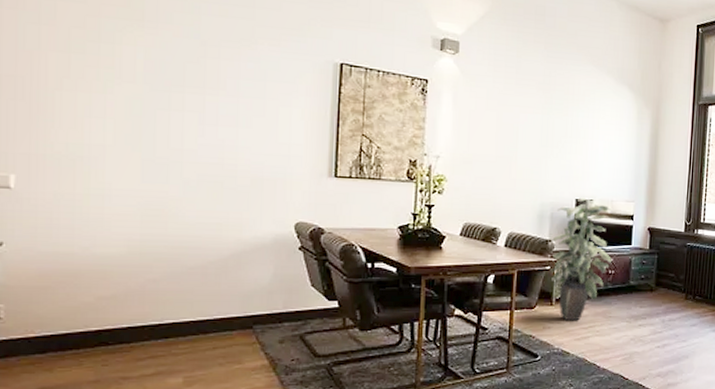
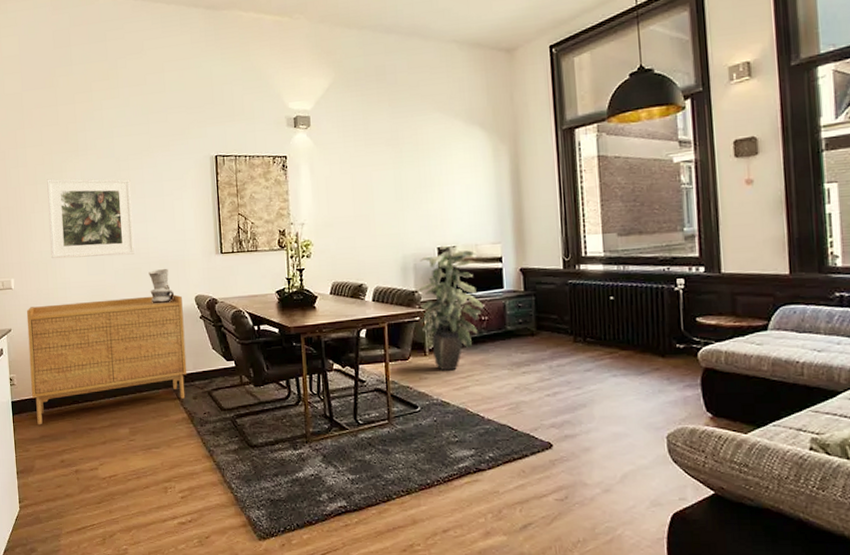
sideboard: none [30,215,277,373] -> present [26,294,187,425]
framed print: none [84,49,220,164] -> present [47,178,135,259]
ceramic vessel: none [233,185,268,228] -> present [148,268,175,304]

